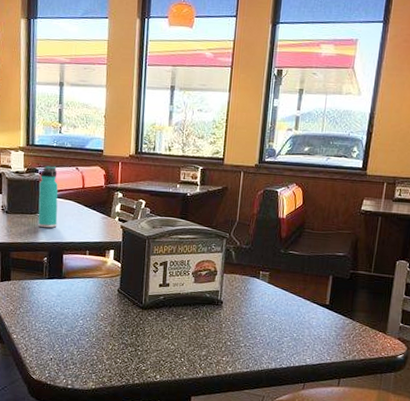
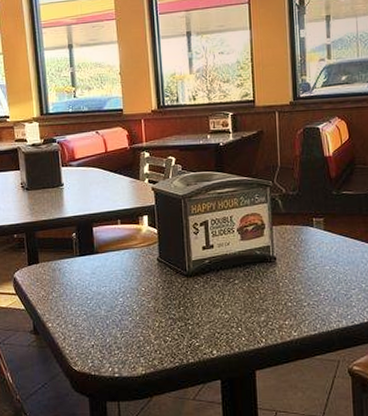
thermos bottle: present [38,165,58,229] -> none [58,133,83,201]

